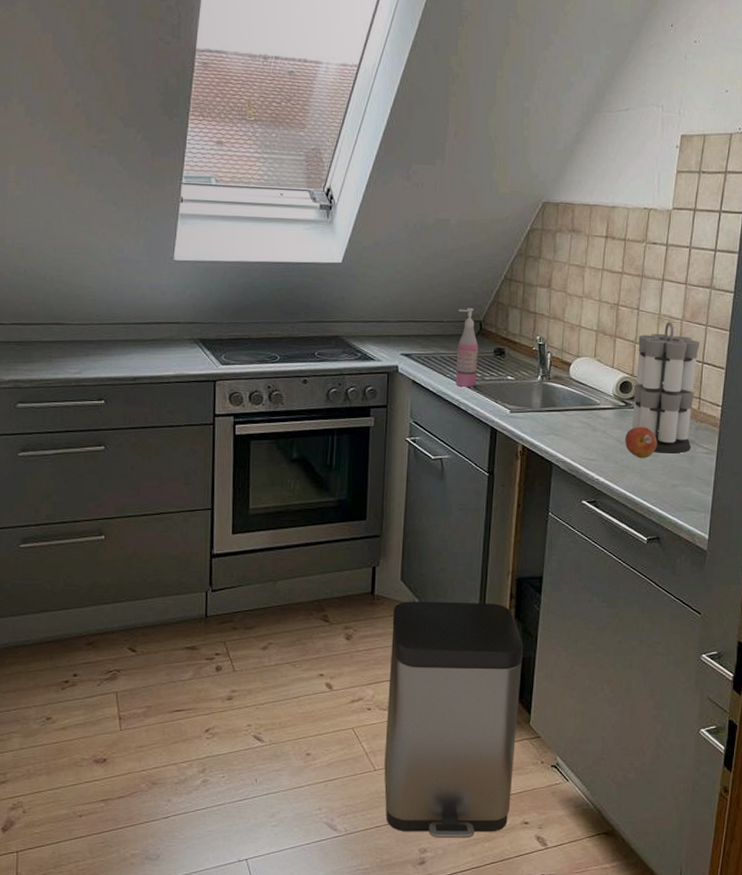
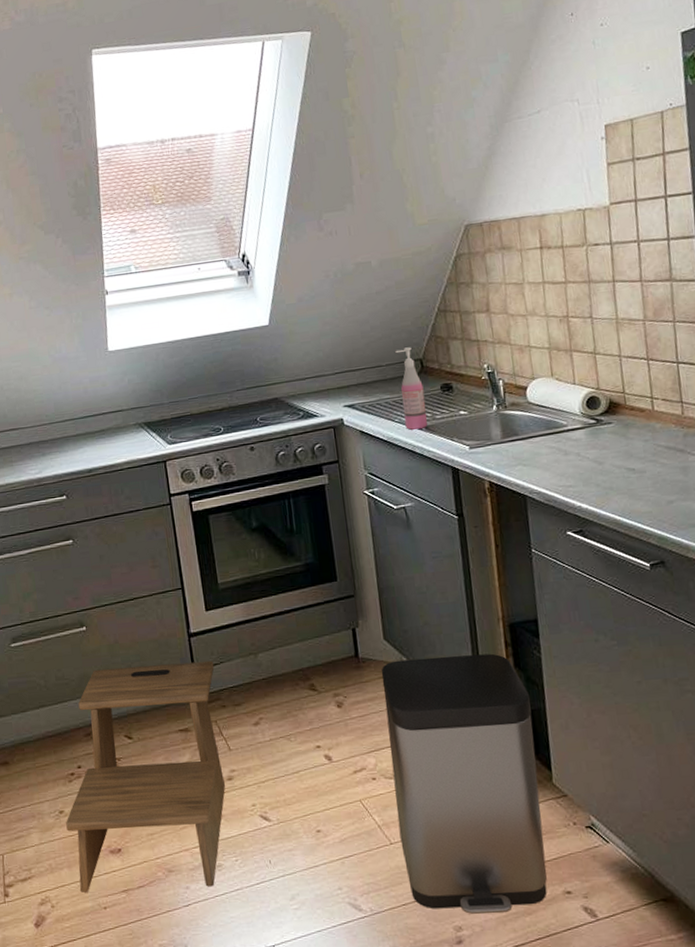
step stool: none [52,579,232,801] -> present [66,660,225,892]
fruit: present [625,426,658,459] -> none [602,442,642,478]
spice rack: present [631,321,700,454] -> none [597,324,682,469]

